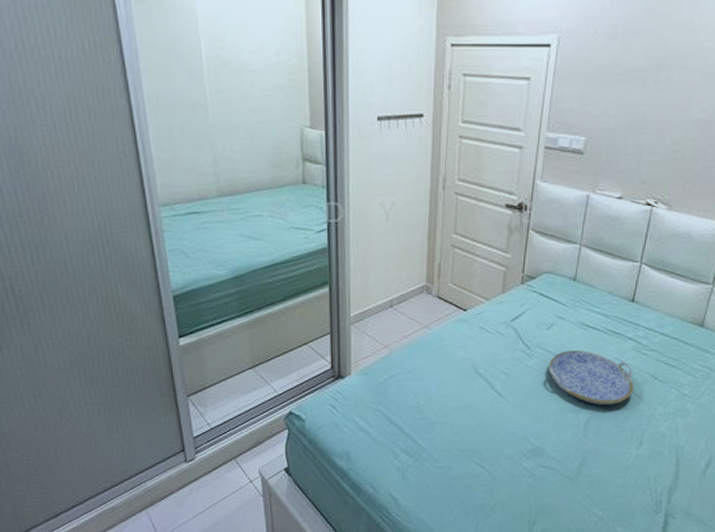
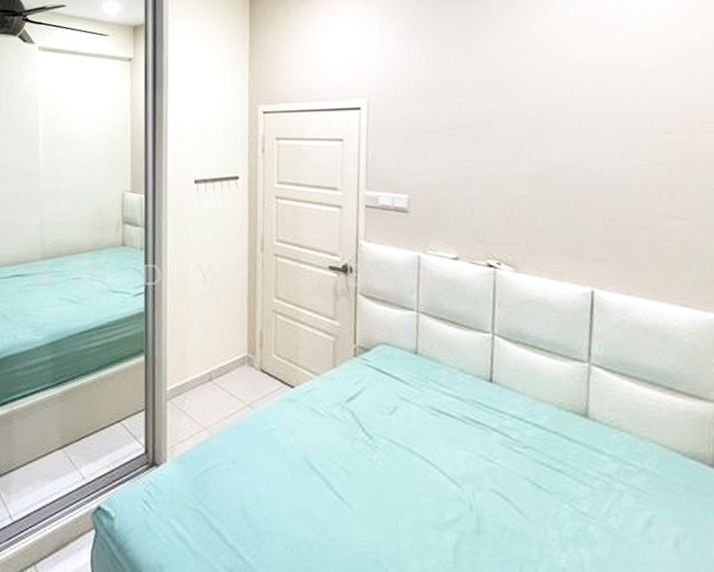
serving tray: present [549,351,635,405] -> none [397,443,513,522]

